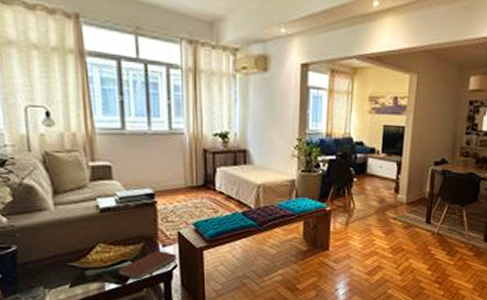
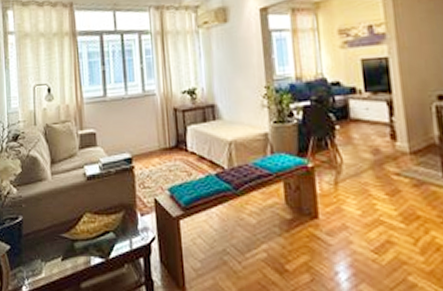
book: present [116,250,178,280] -> none [101,220,155,254]

